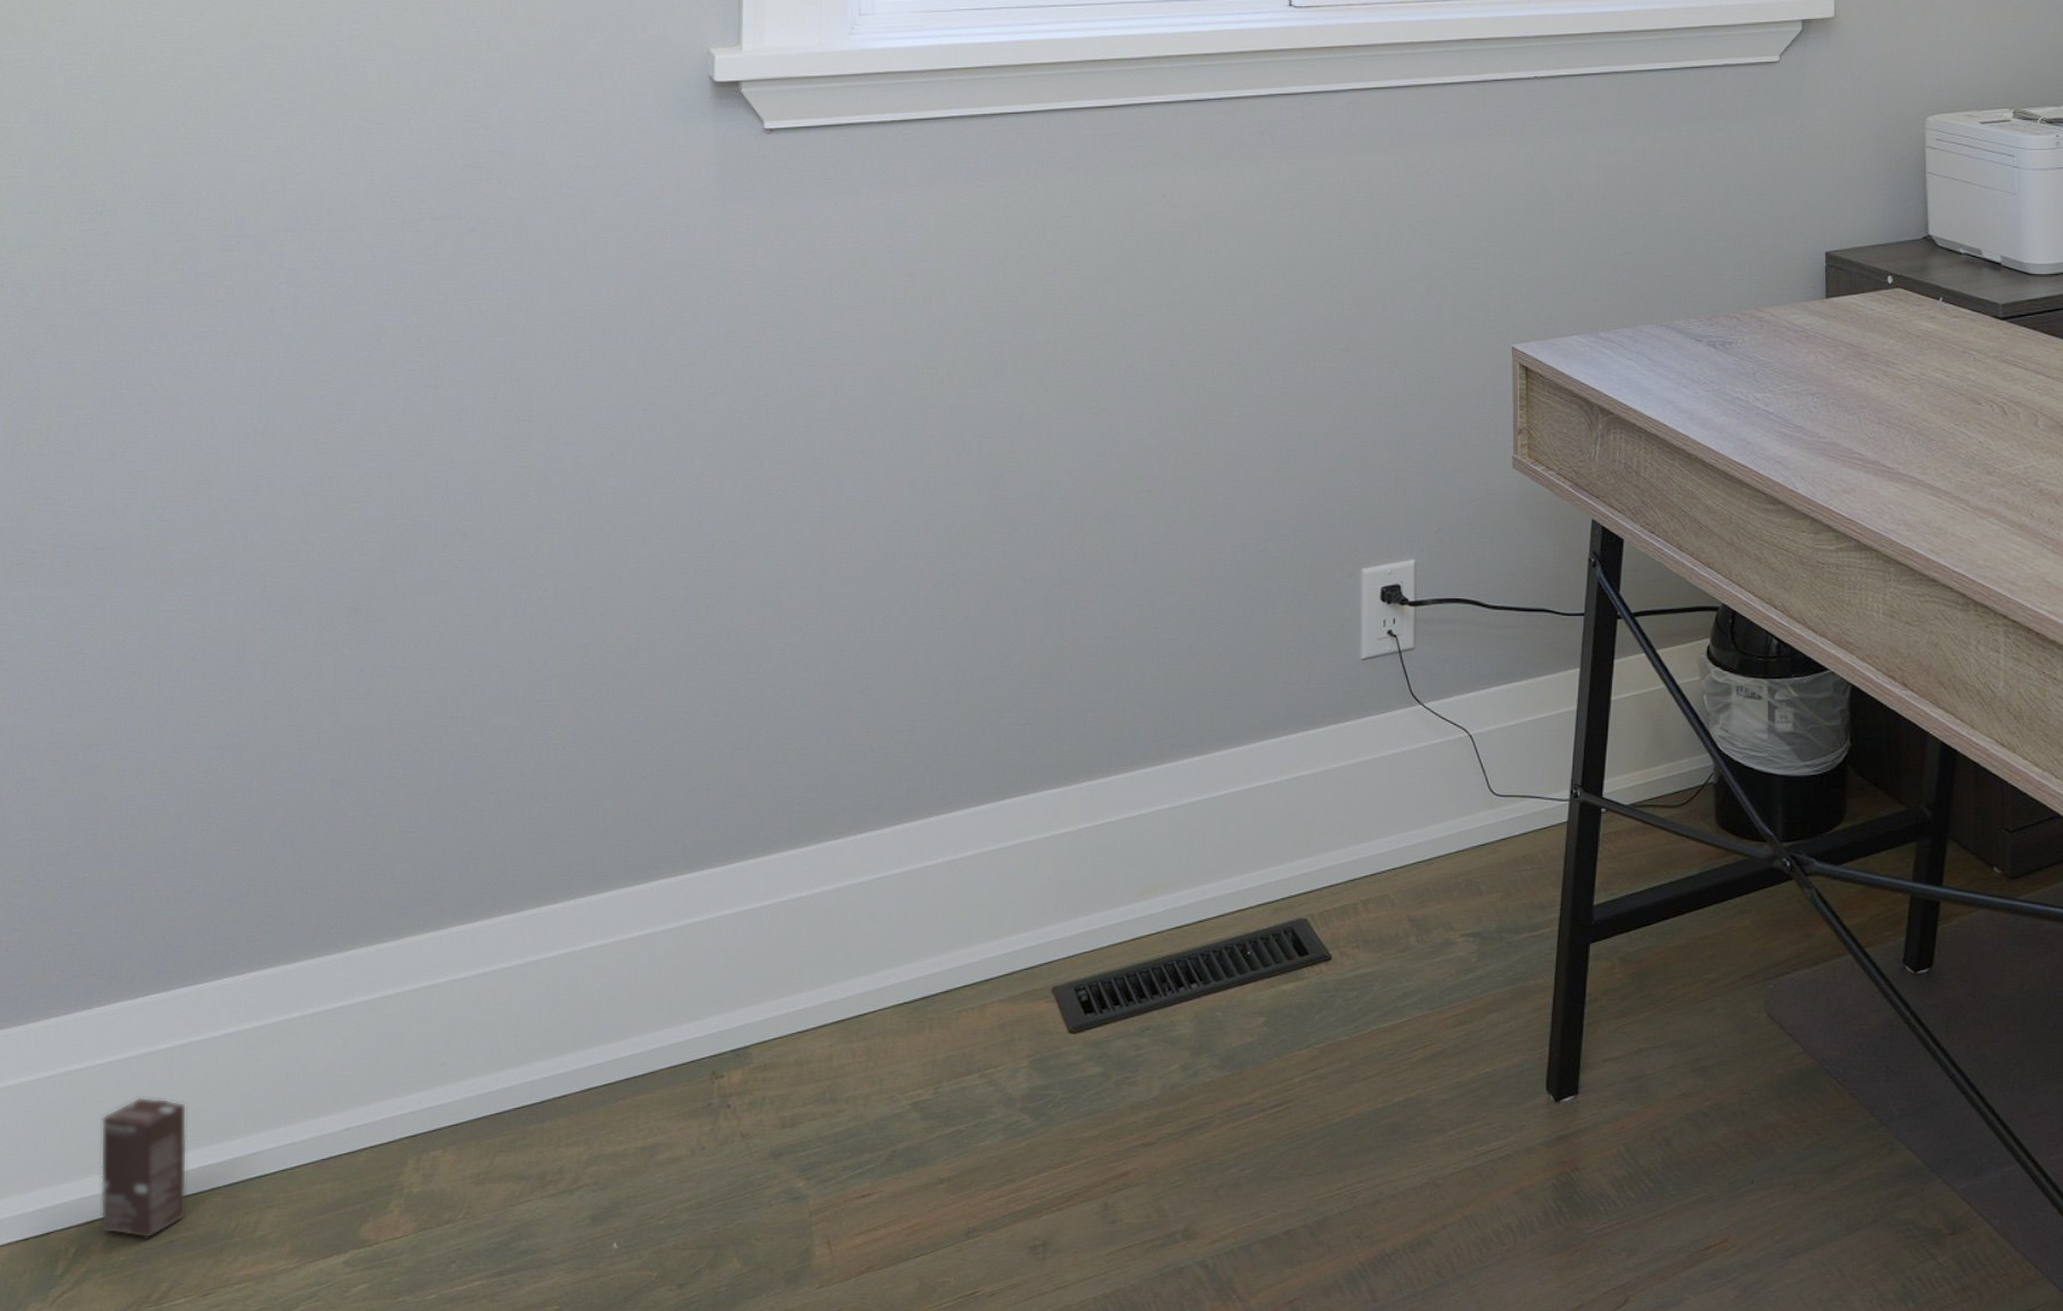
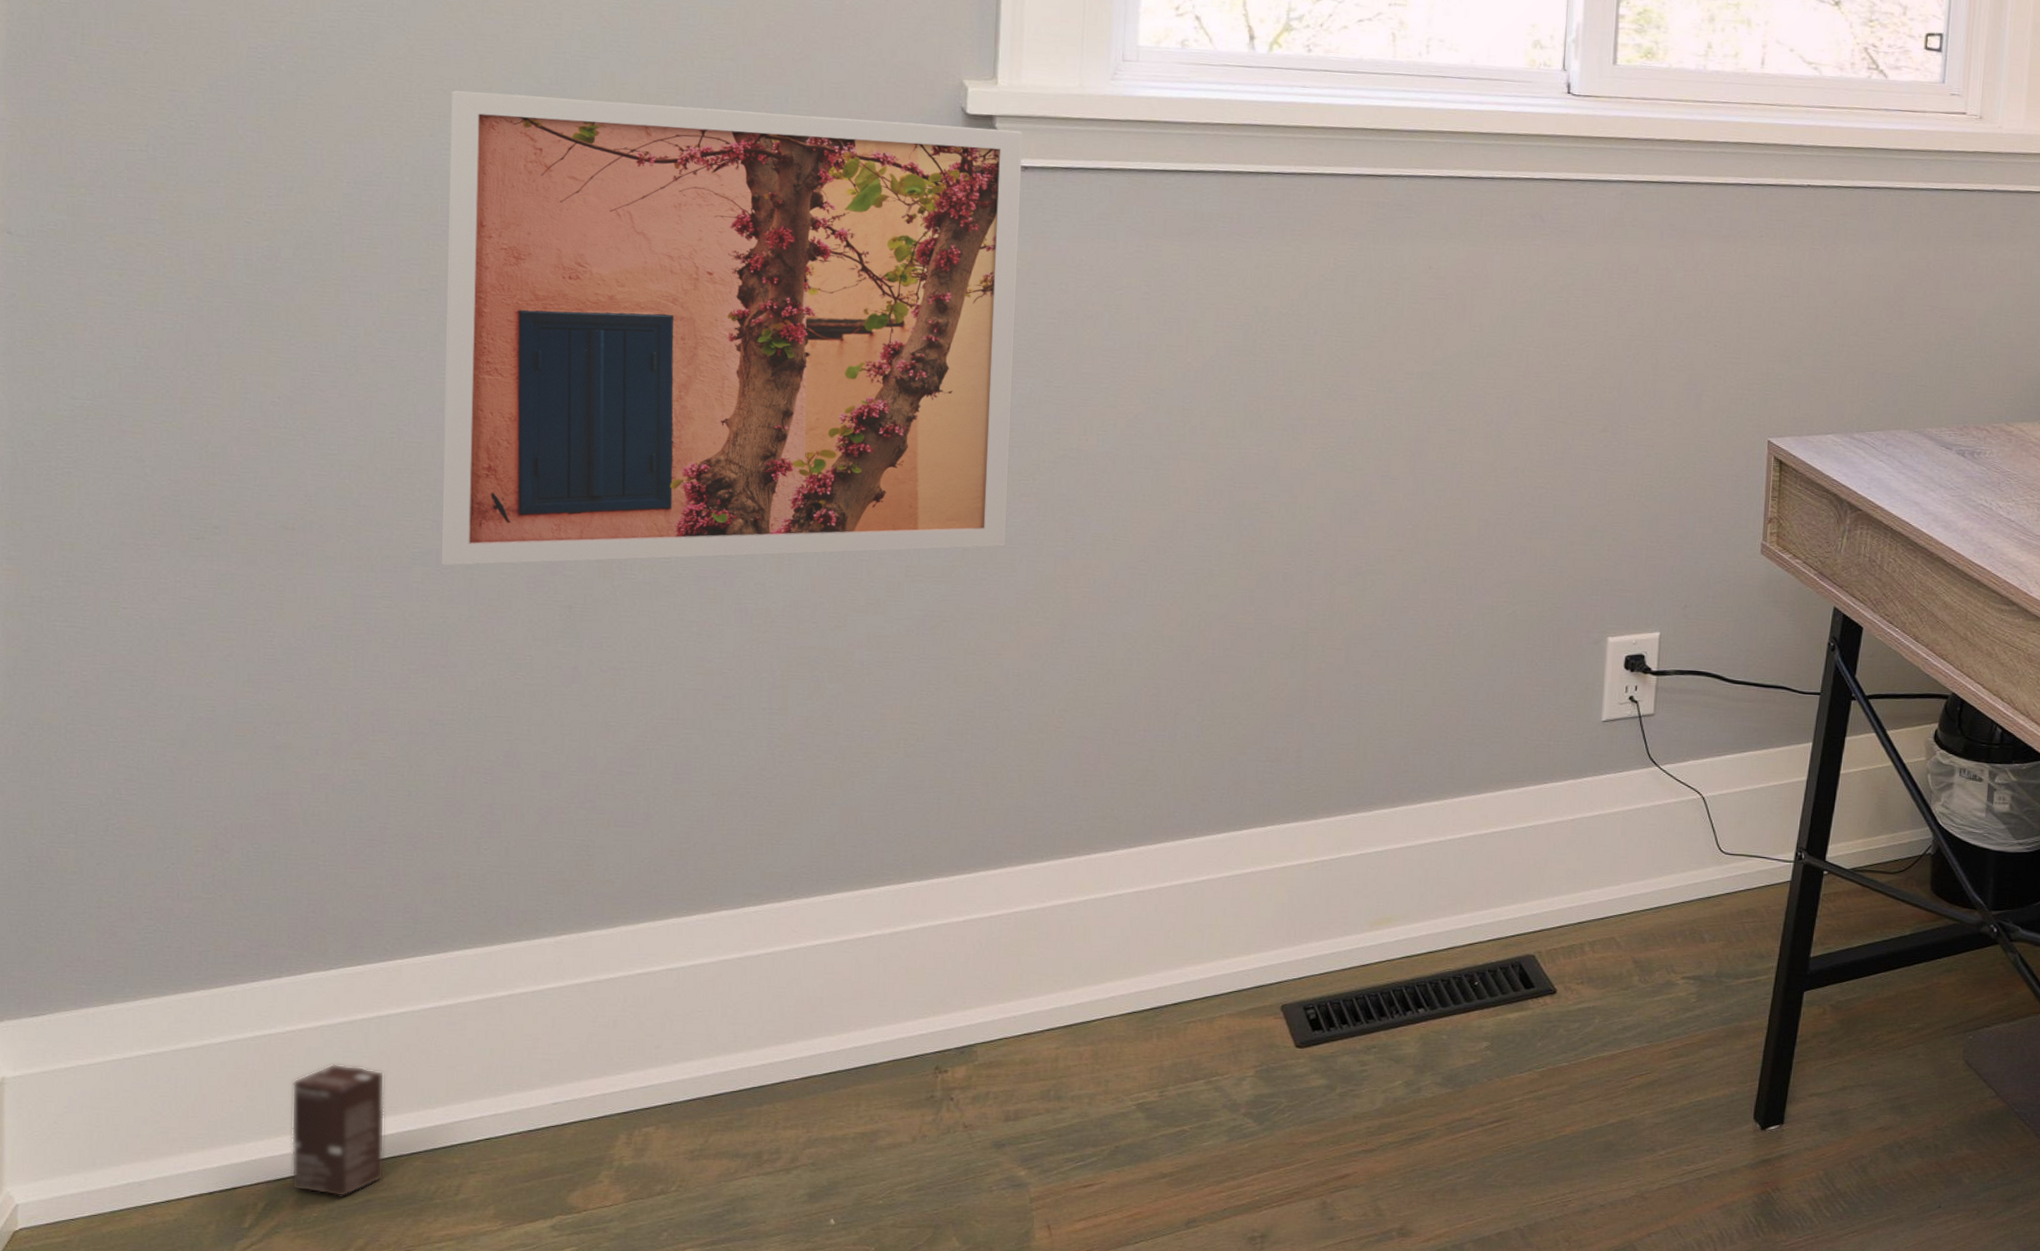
wall art: none [237,94,768,575] -> present [441,90,1023,566]

